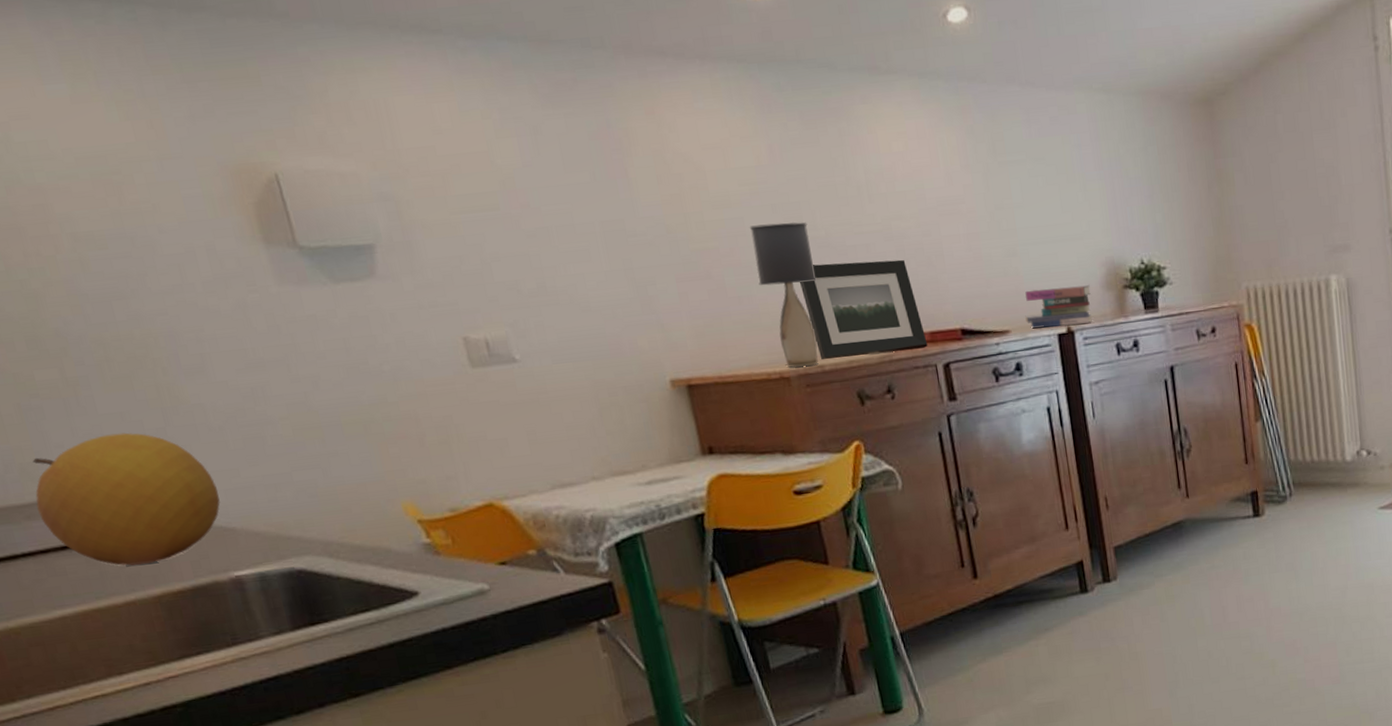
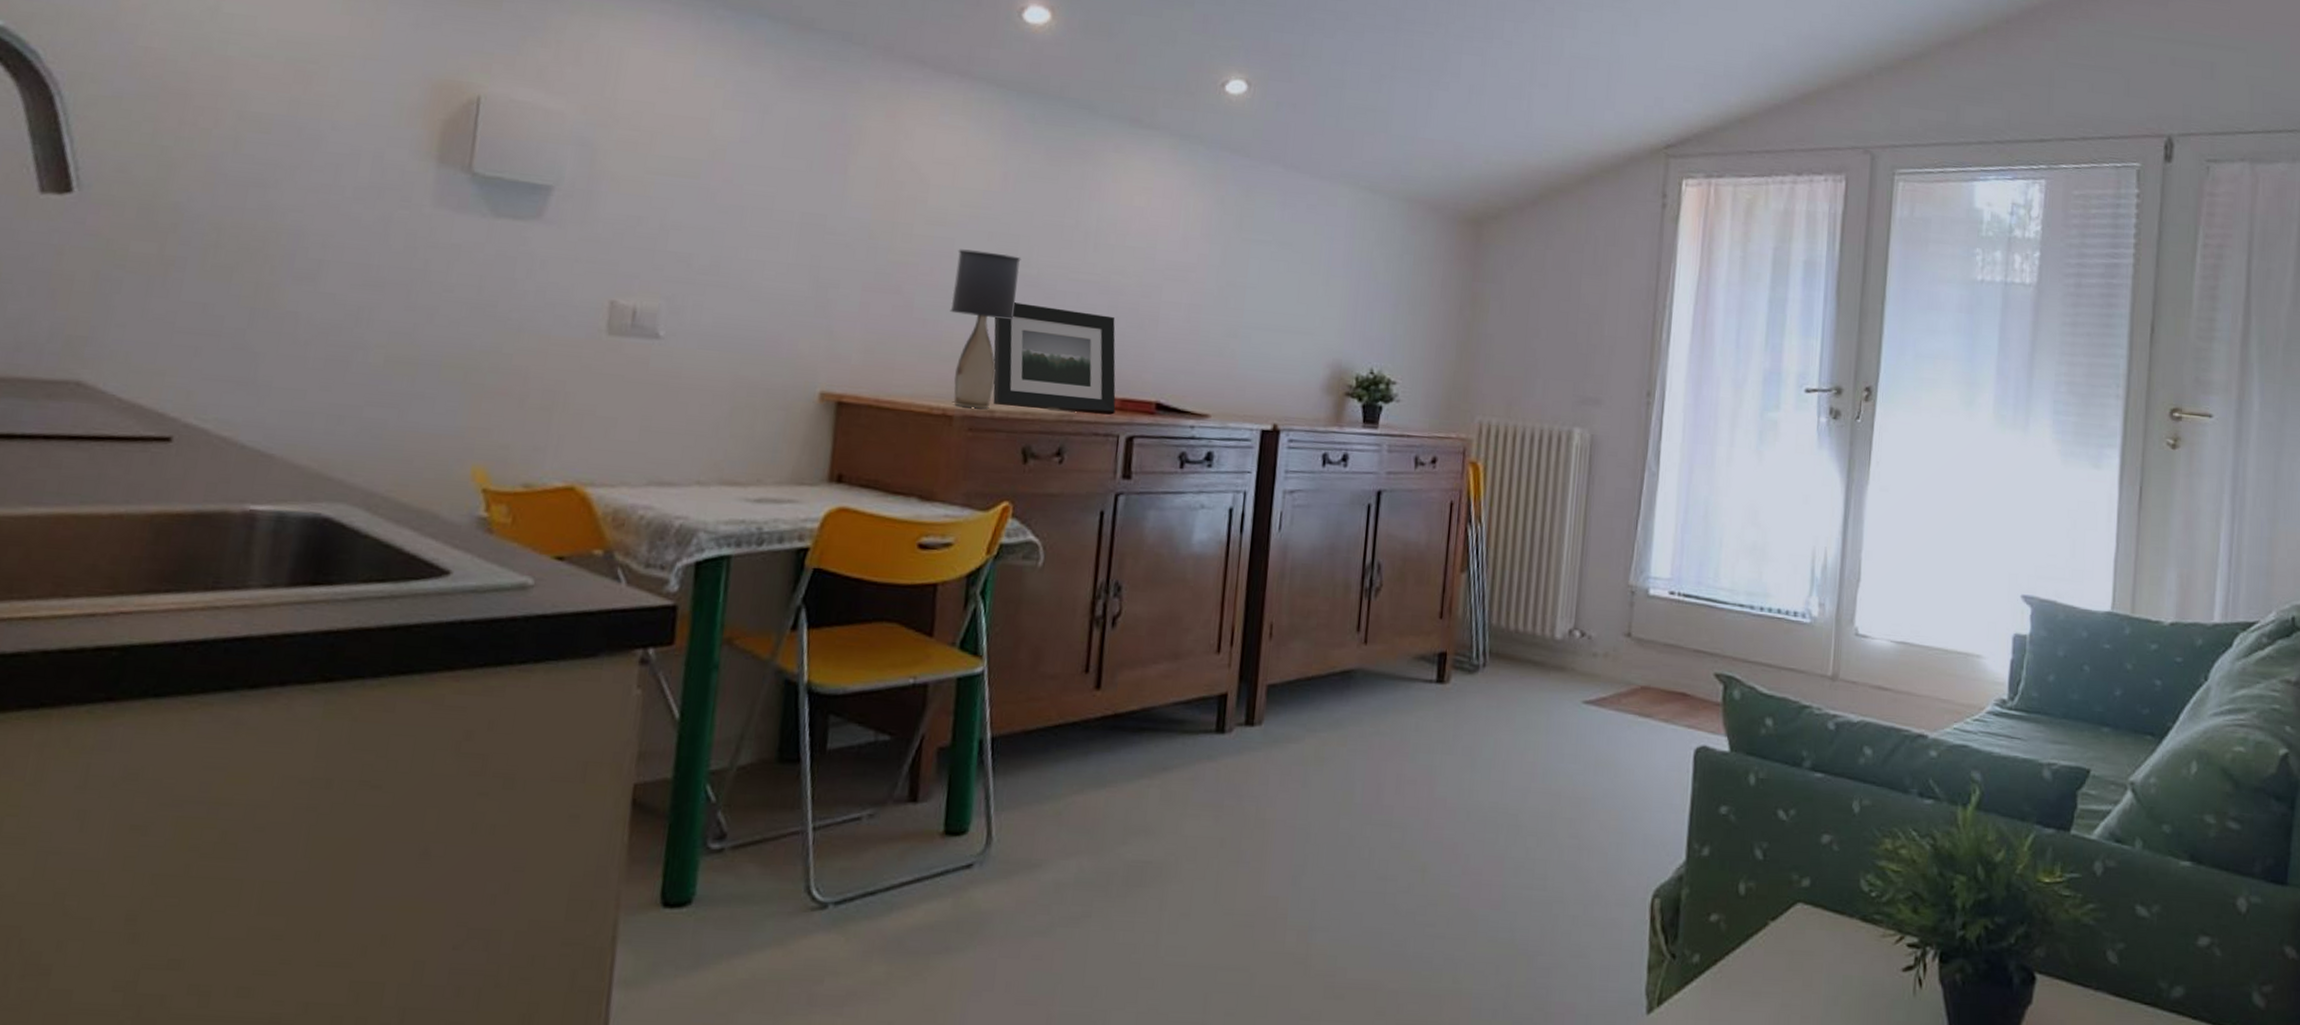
fruit: present [32,432,221,566] -> none [62,323,274,475]
books: present [1025,285,1092,329] -> none [1229,376,1309,426]

